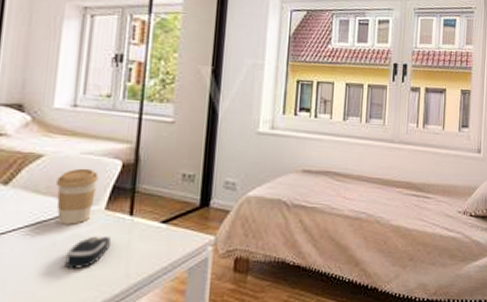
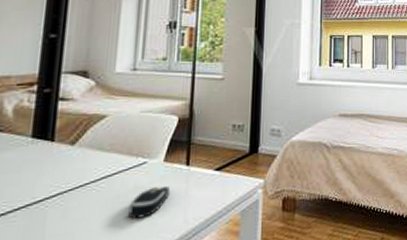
coffee cup: present [56,168,99,225] -> none [119,125,158,178]

